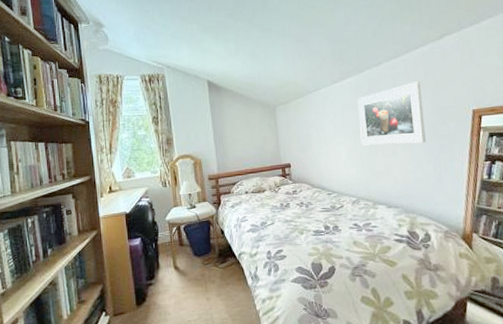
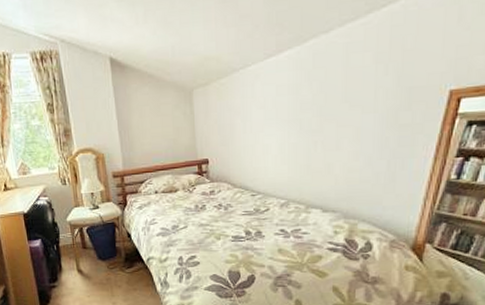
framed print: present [357,81,426,146] -> none [297,53,384,138]

